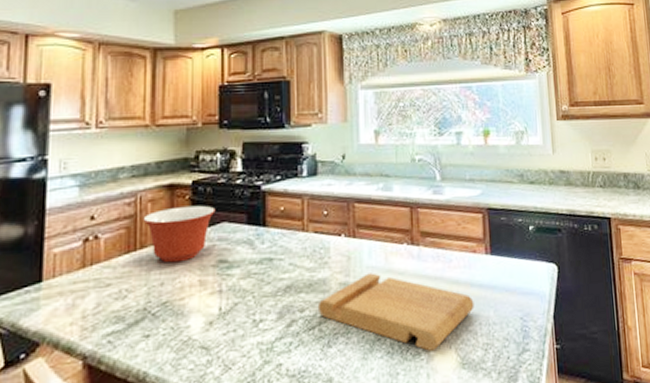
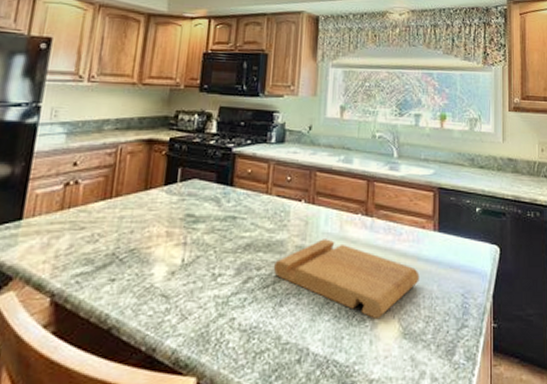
mixing bowl: present [143,205,216,263] -> none [120,160,189,213]

